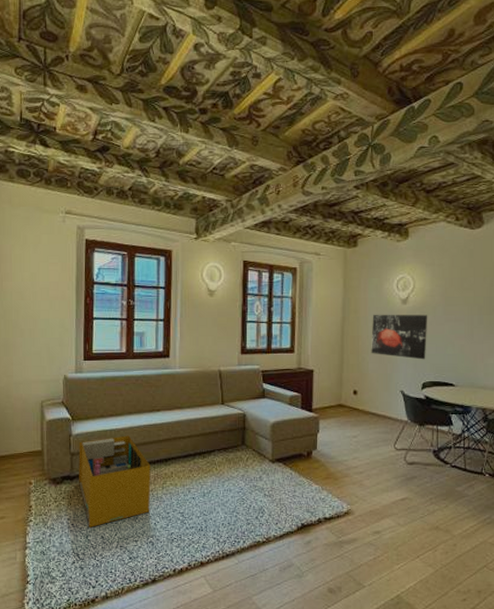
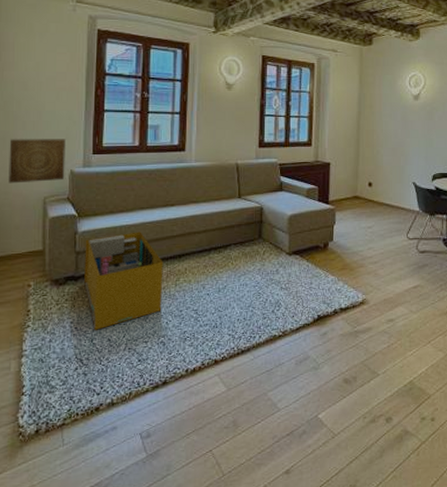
wall art: none [9,346,59,388] -> present [8,139,66,184]
wall art: present [371,314,428,360] -> none [385,109,438,153]

